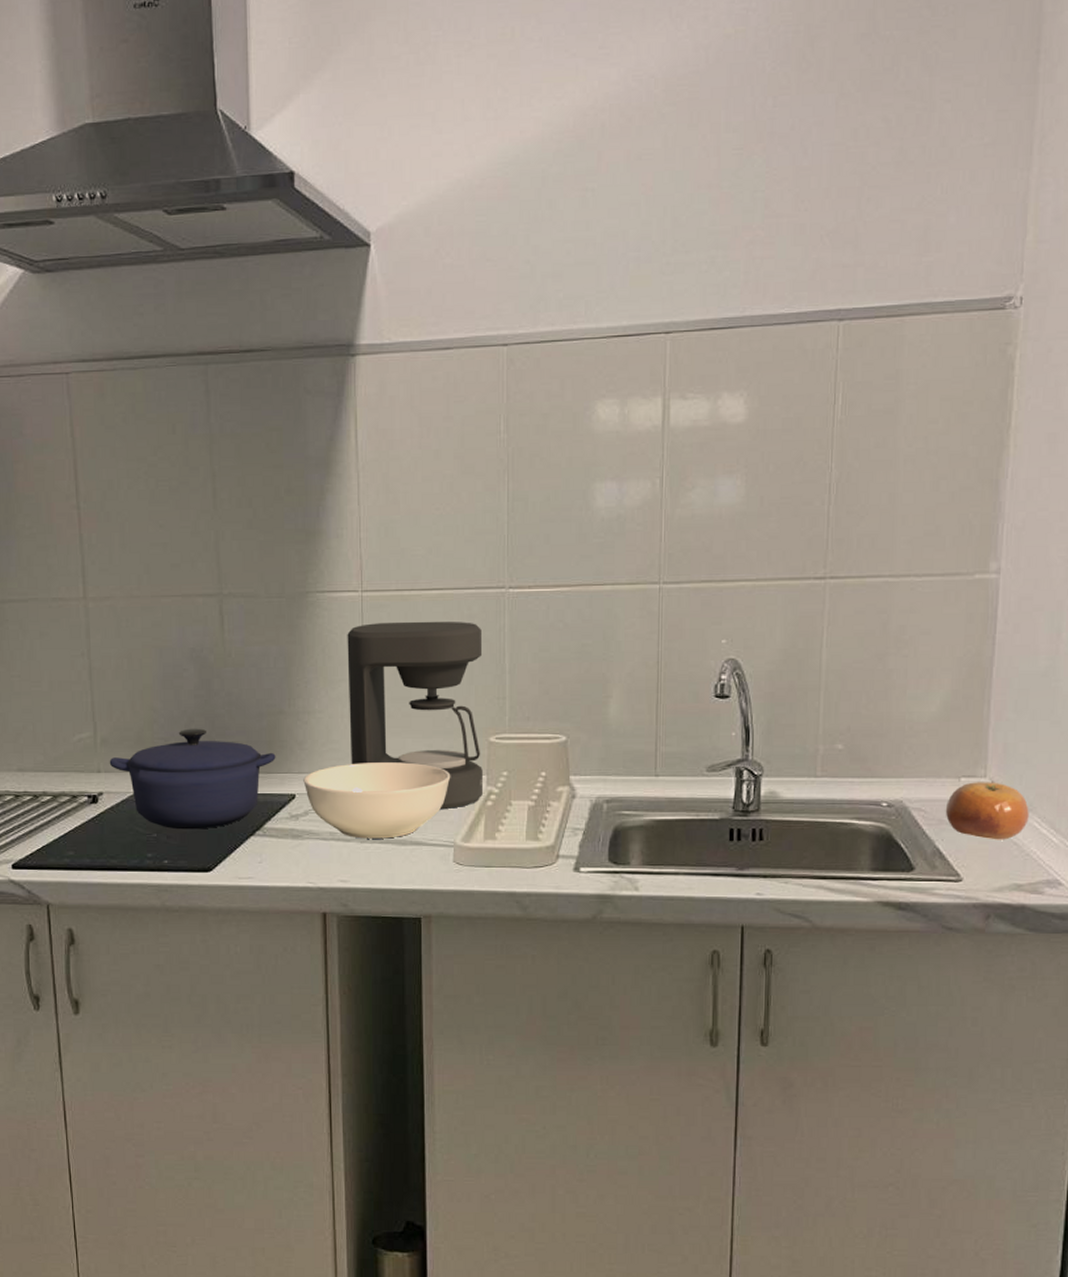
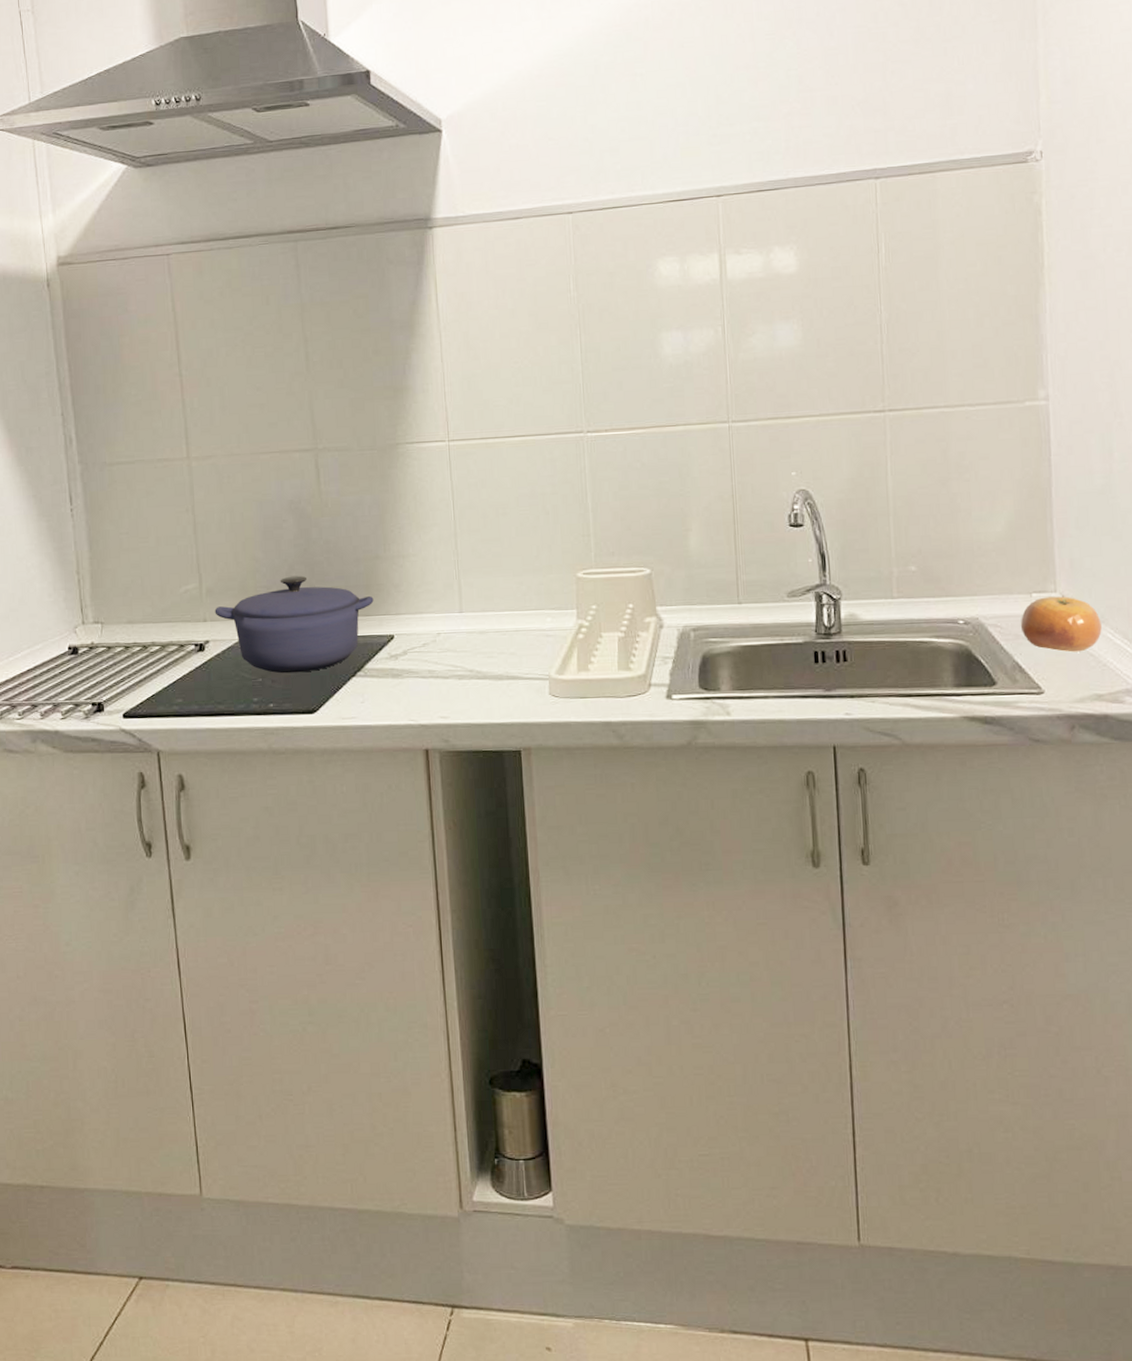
bowl: present [303,762,451,839] -> none [401,600,542,676]
coffee maker: present [347,621,484,809] -> none [436,465,575,643]

